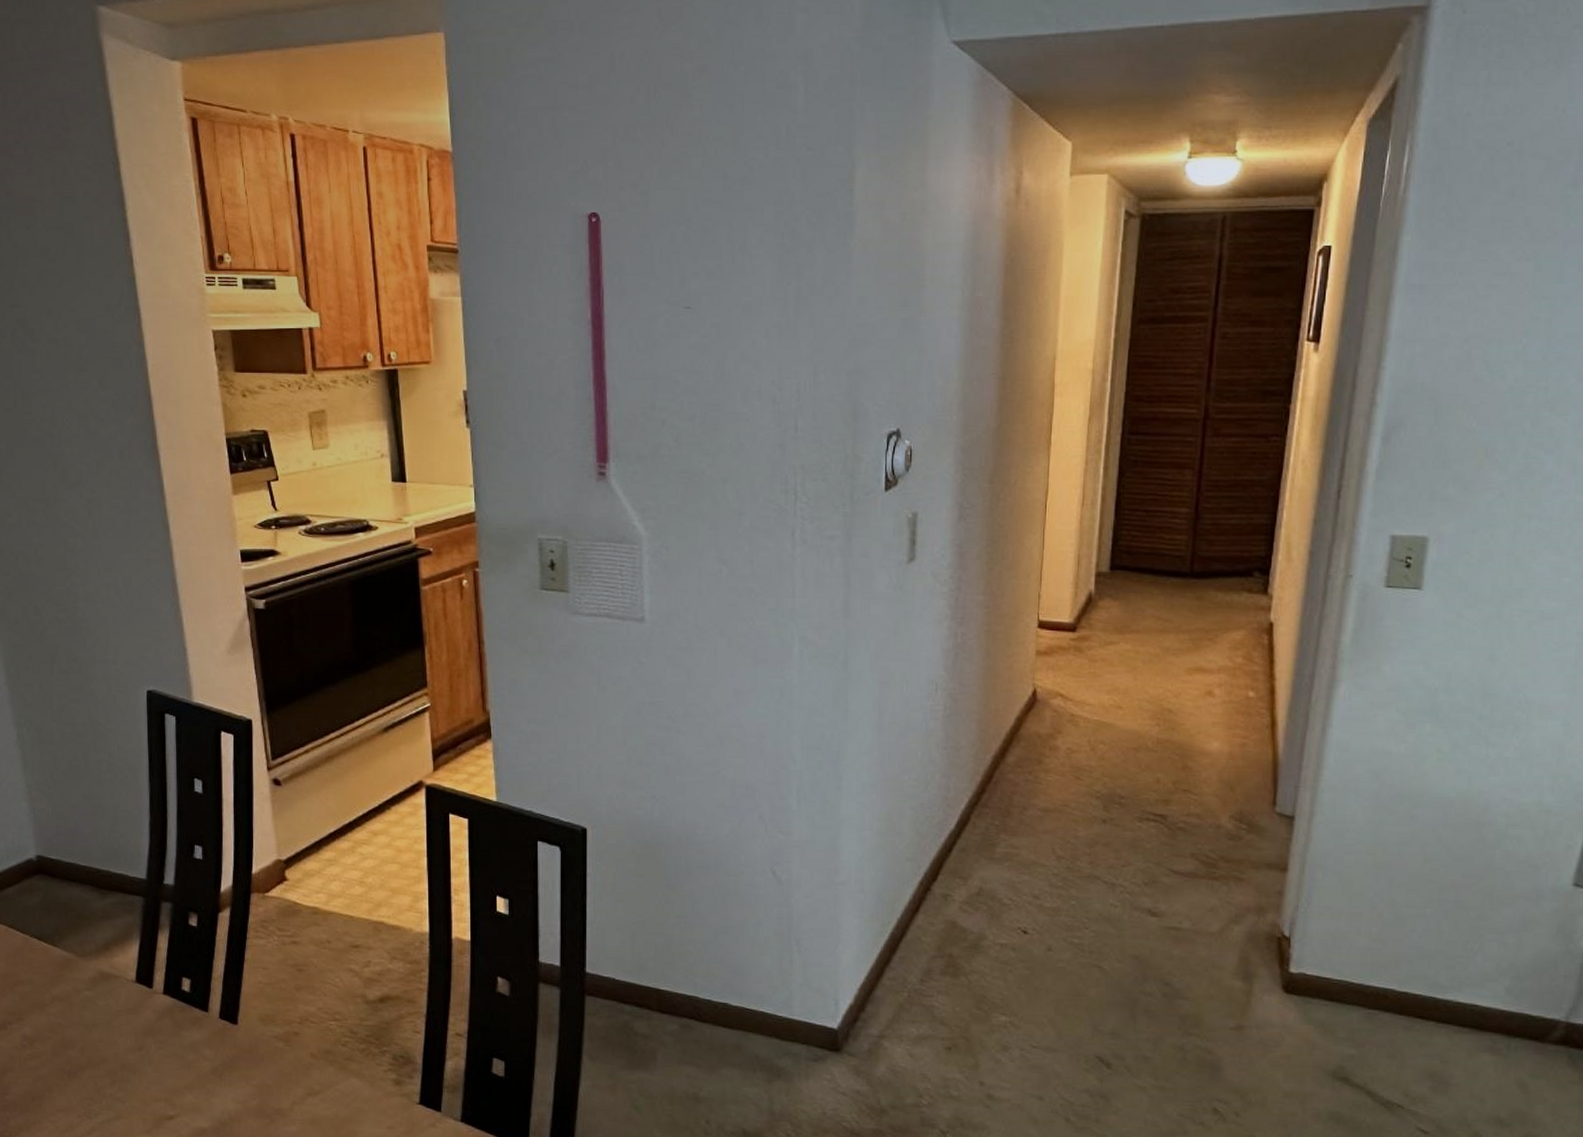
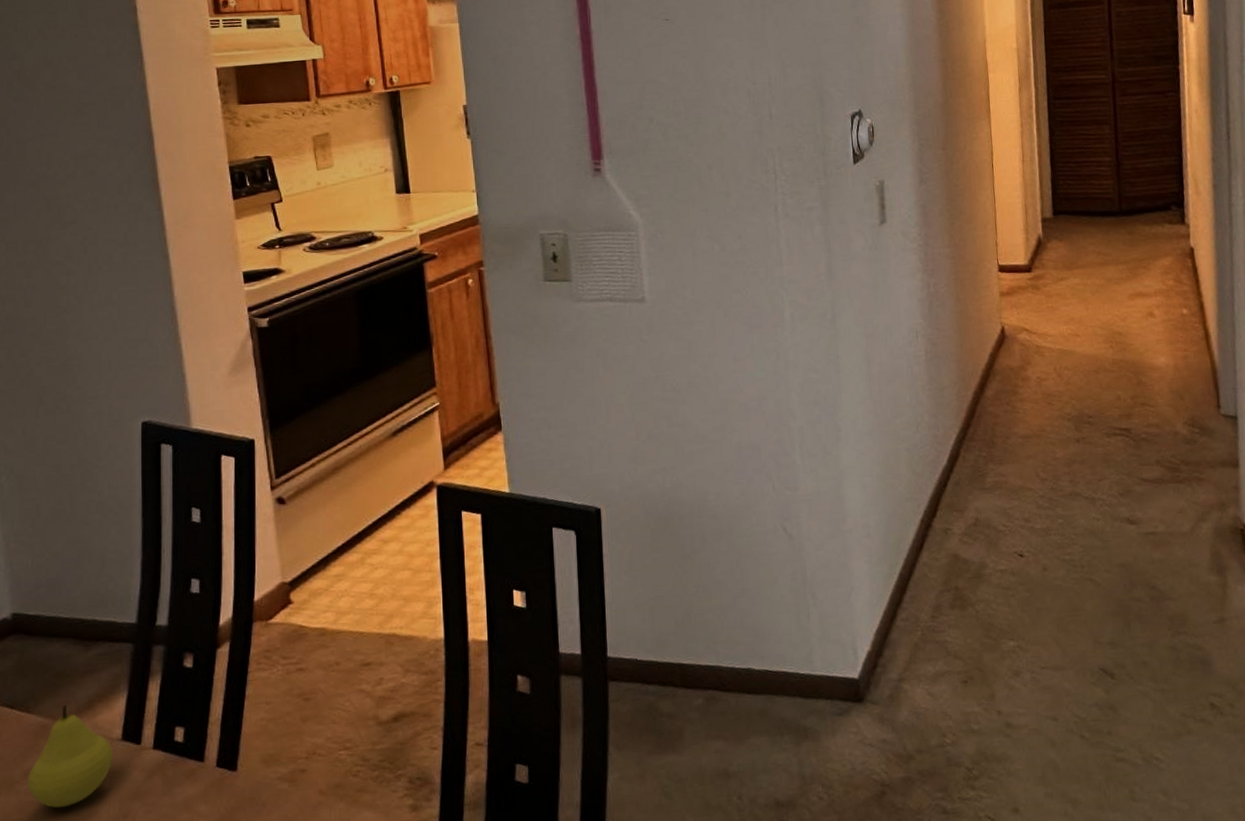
fruit: none [56,944,128,1033] -> present [27,705,113,808]

